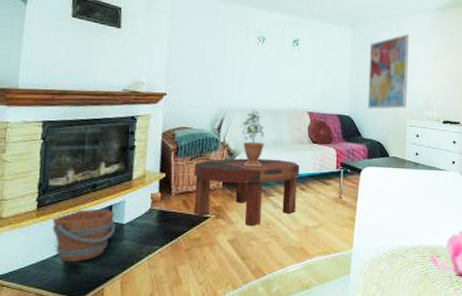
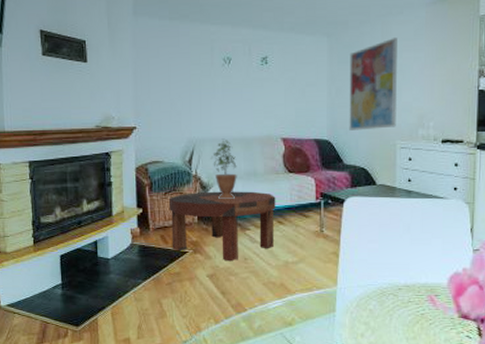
bucket: present [52,209,115,262] -> none [47,245,102,293]

